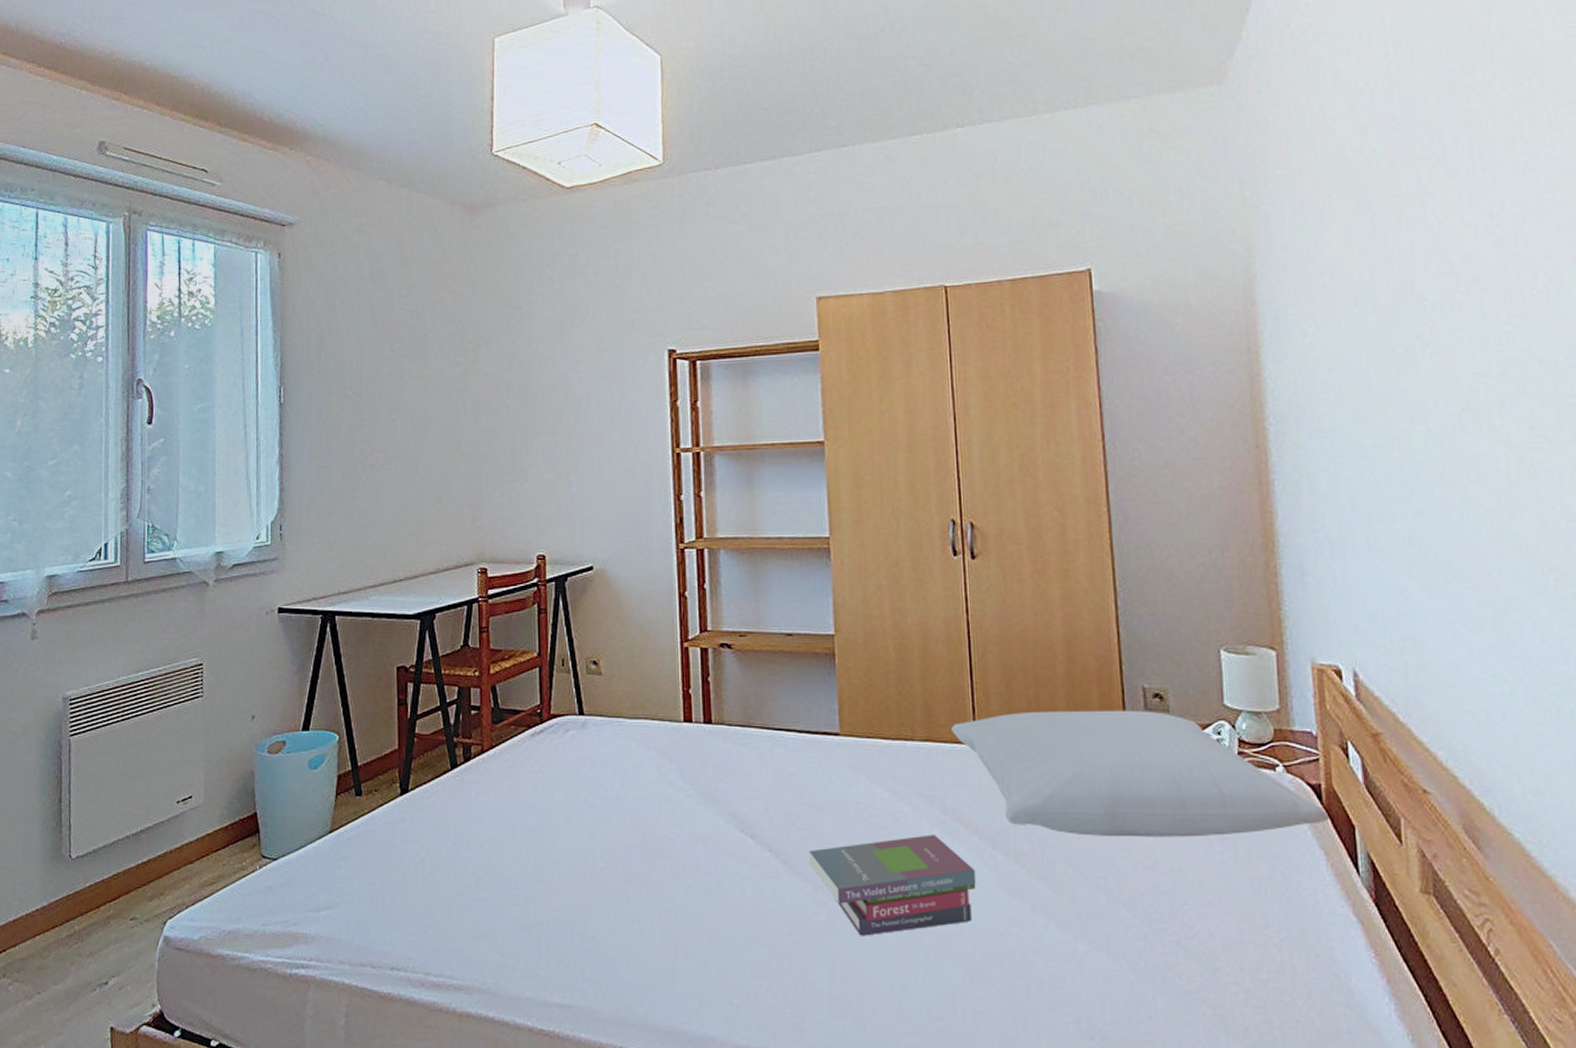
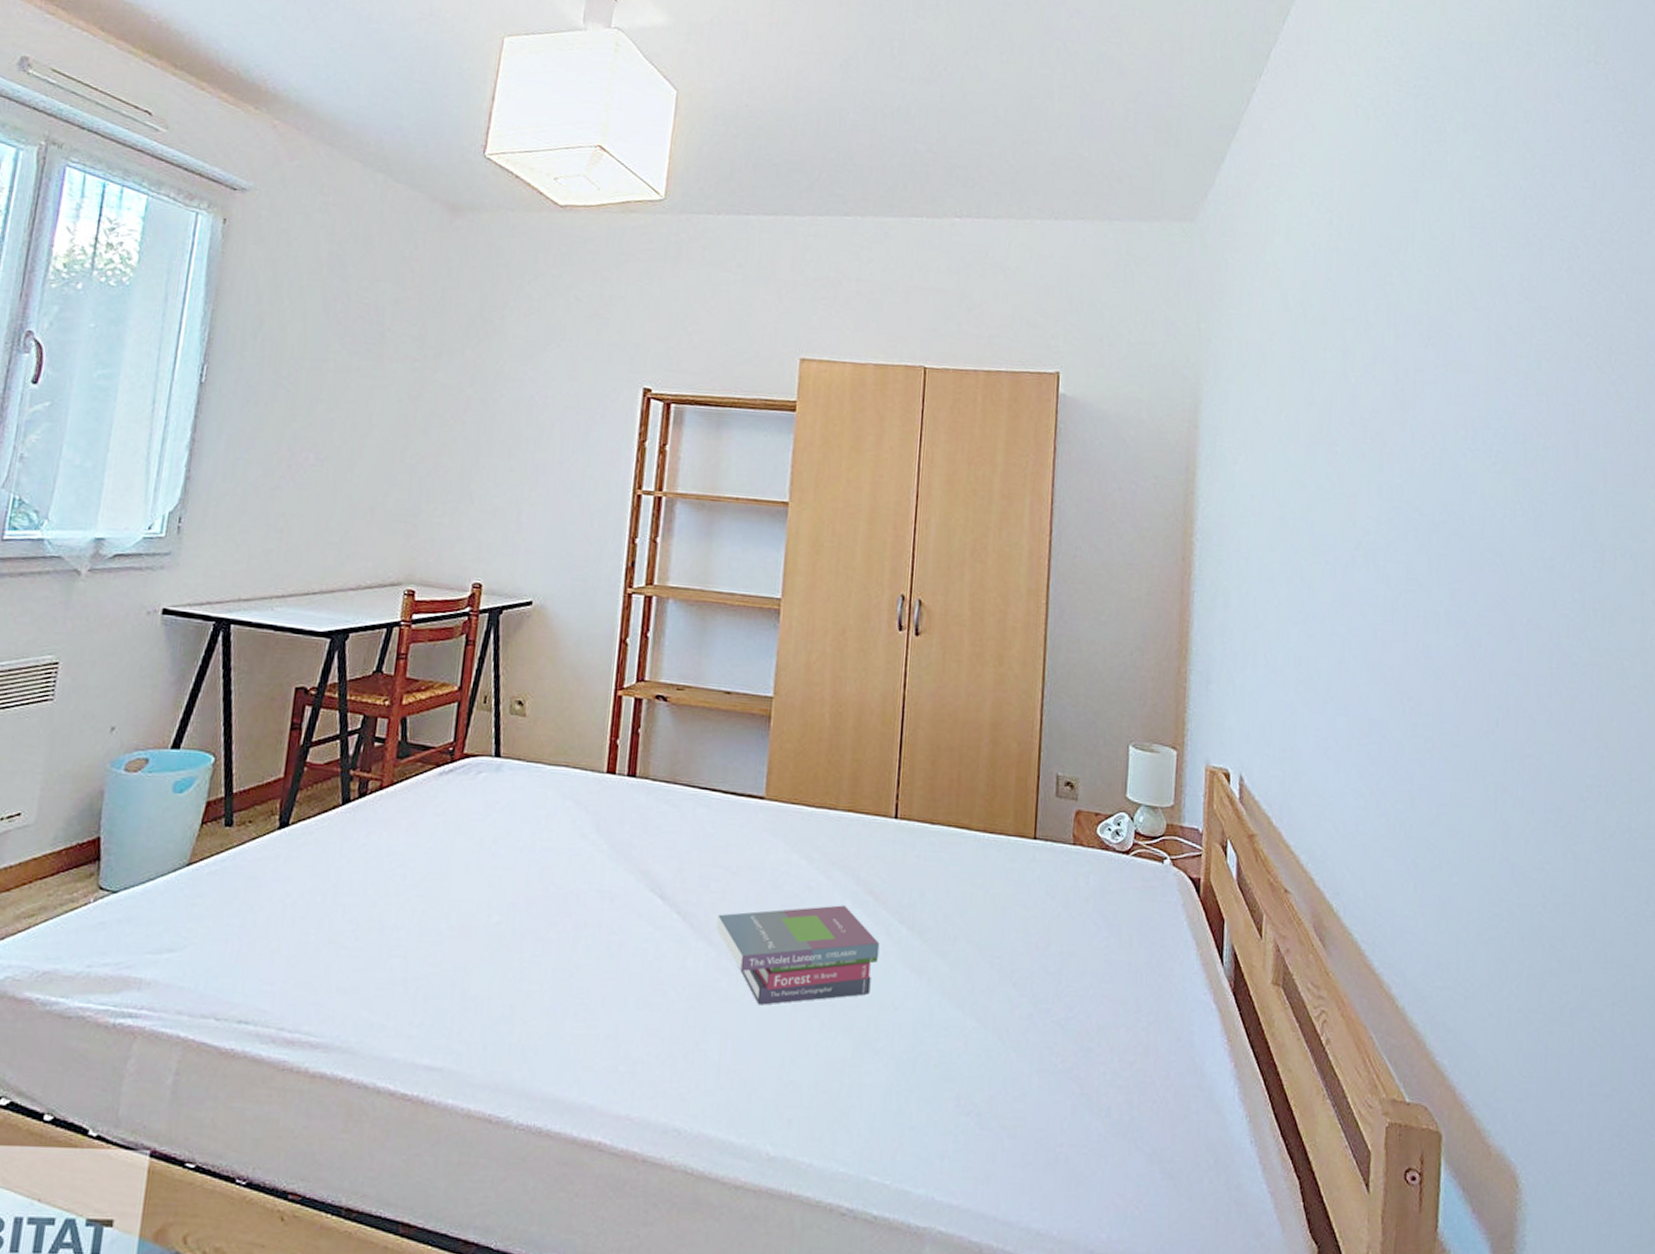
pillow: present [952,710,1330,837] -> none [875,790,1204,922]

